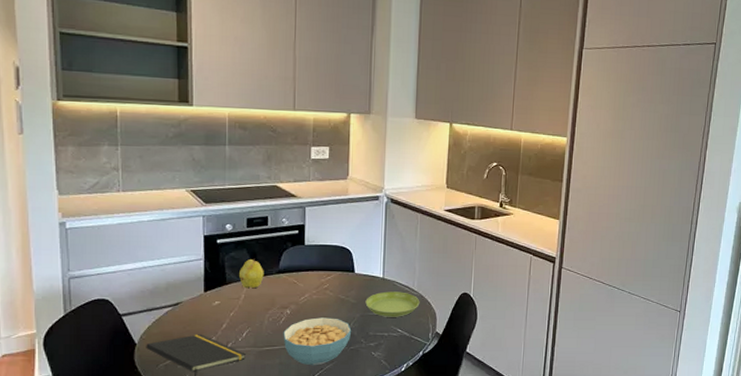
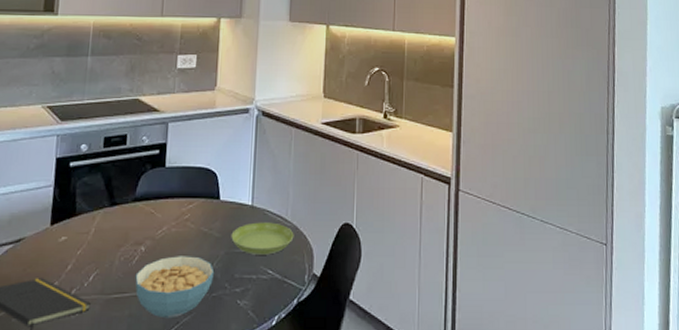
fruit: present [239,258,264,289] -> none [91,184,119,221]

